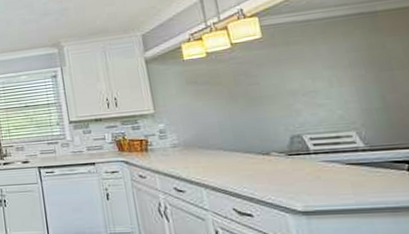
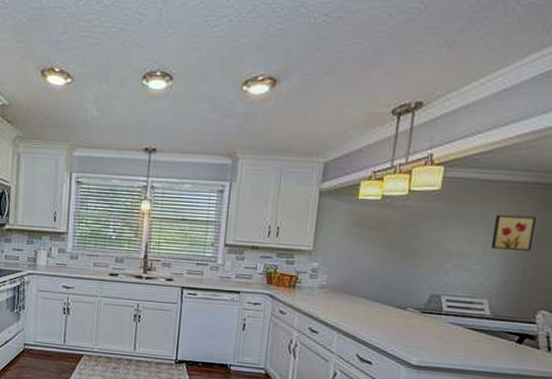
wall art: none [328,44,380,81] -> present [490,214,536,251]

